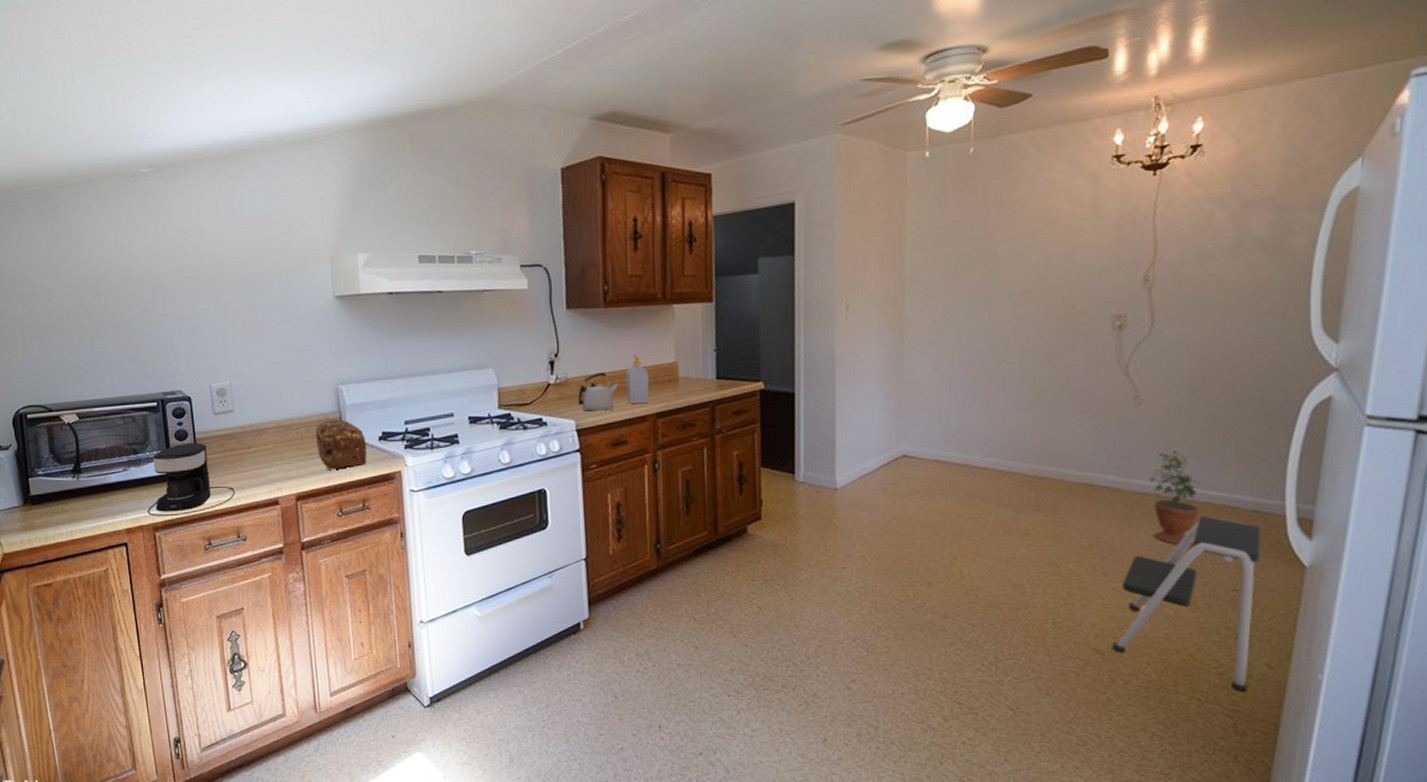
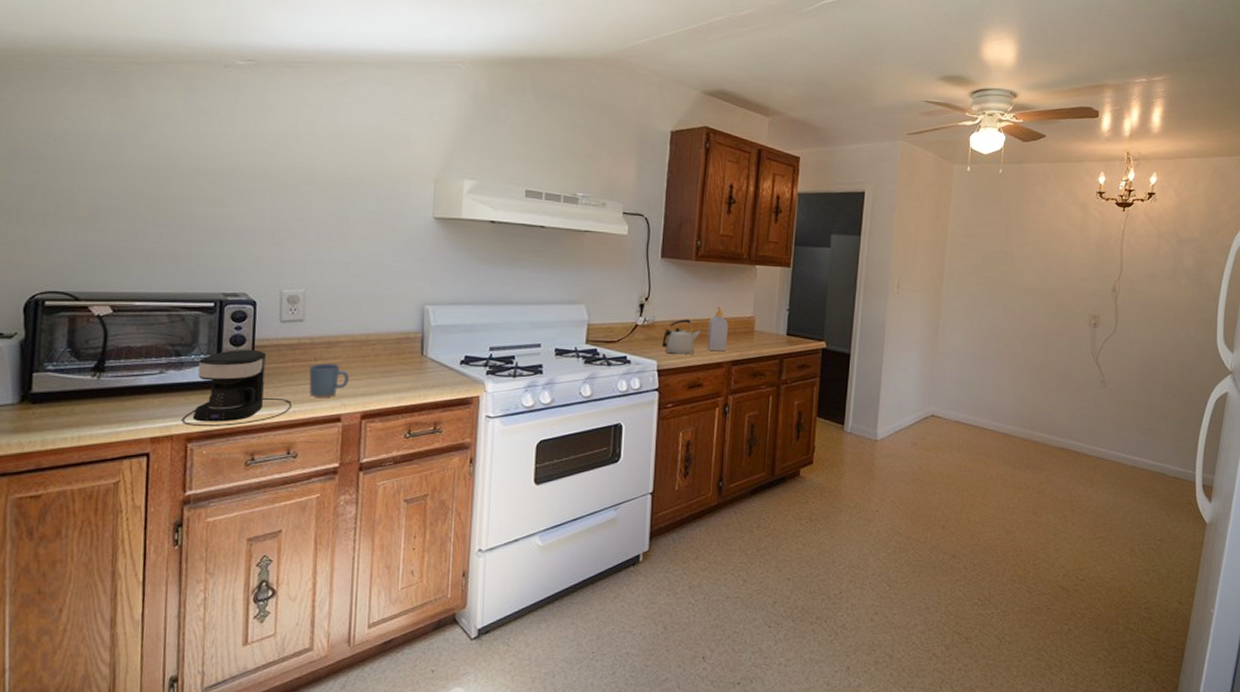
mug: none [245,450,281,484] -> present [309,363,349,398]
bread loaf: present [315,419,367,470] -> none [392,339,447,390]
step stool: present [1112,516,1261,692] -> none [1074,480,1179,623]
potted plant: present [1150,448,1201,545] -> none [1108,424,1142,502]

